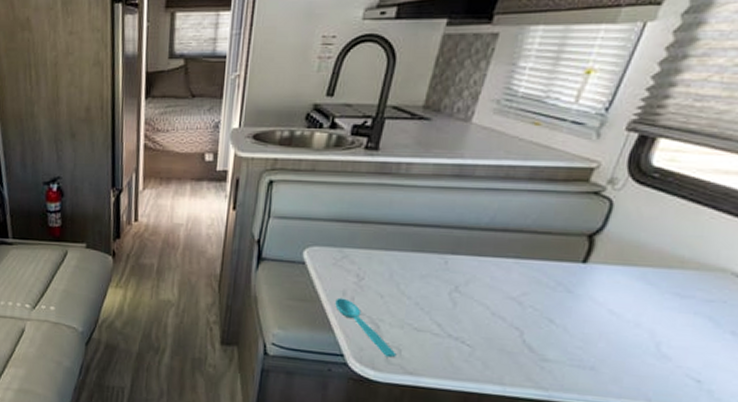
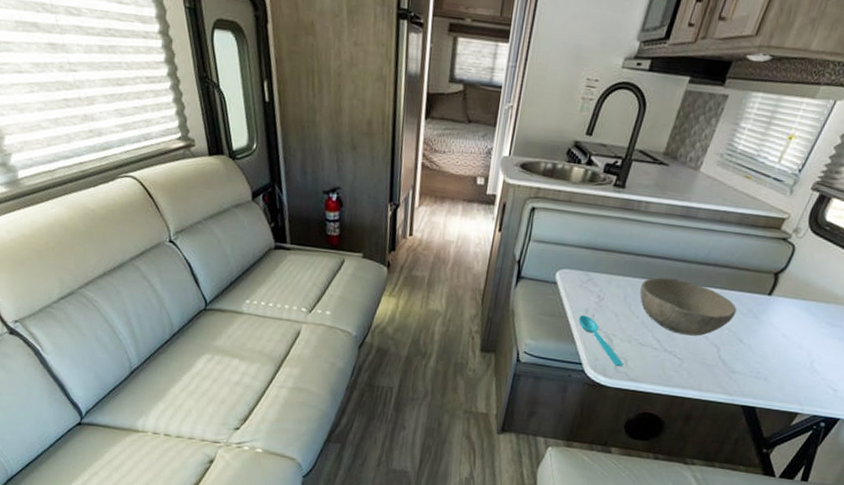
bowl: none [409,249,541,318] -> present [640,277,737,336]

